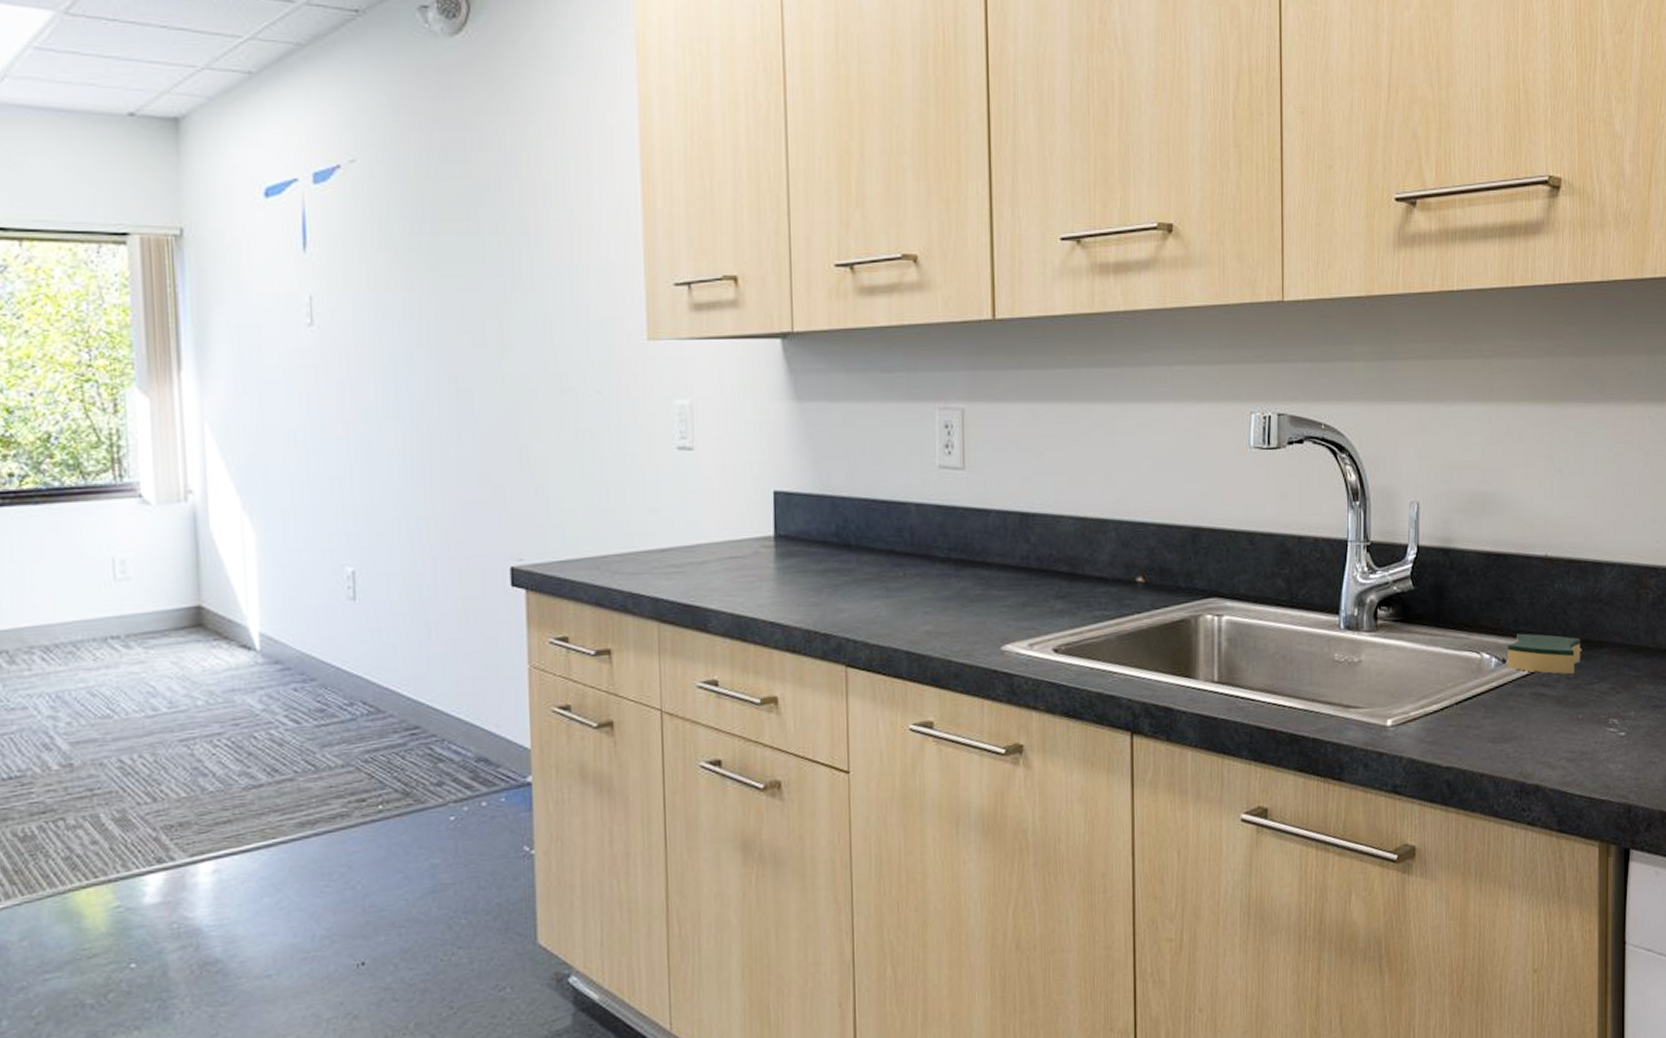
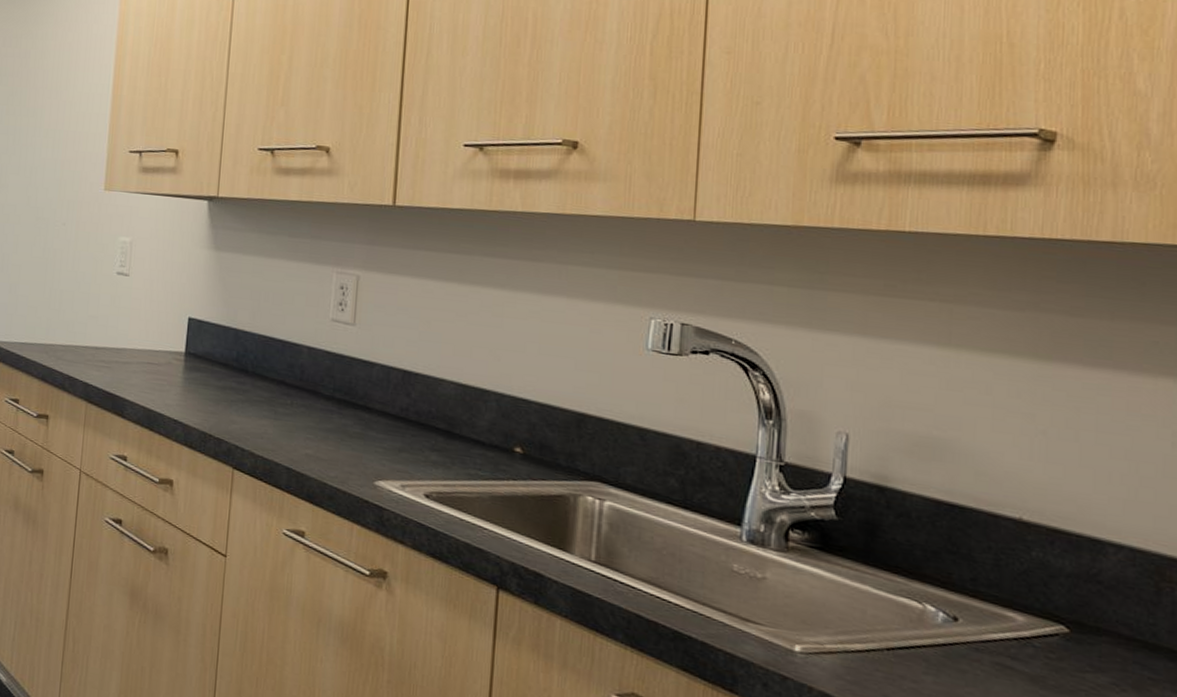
sponge: present [1508,633,1581,675] -> none [960,593,1069,656]

